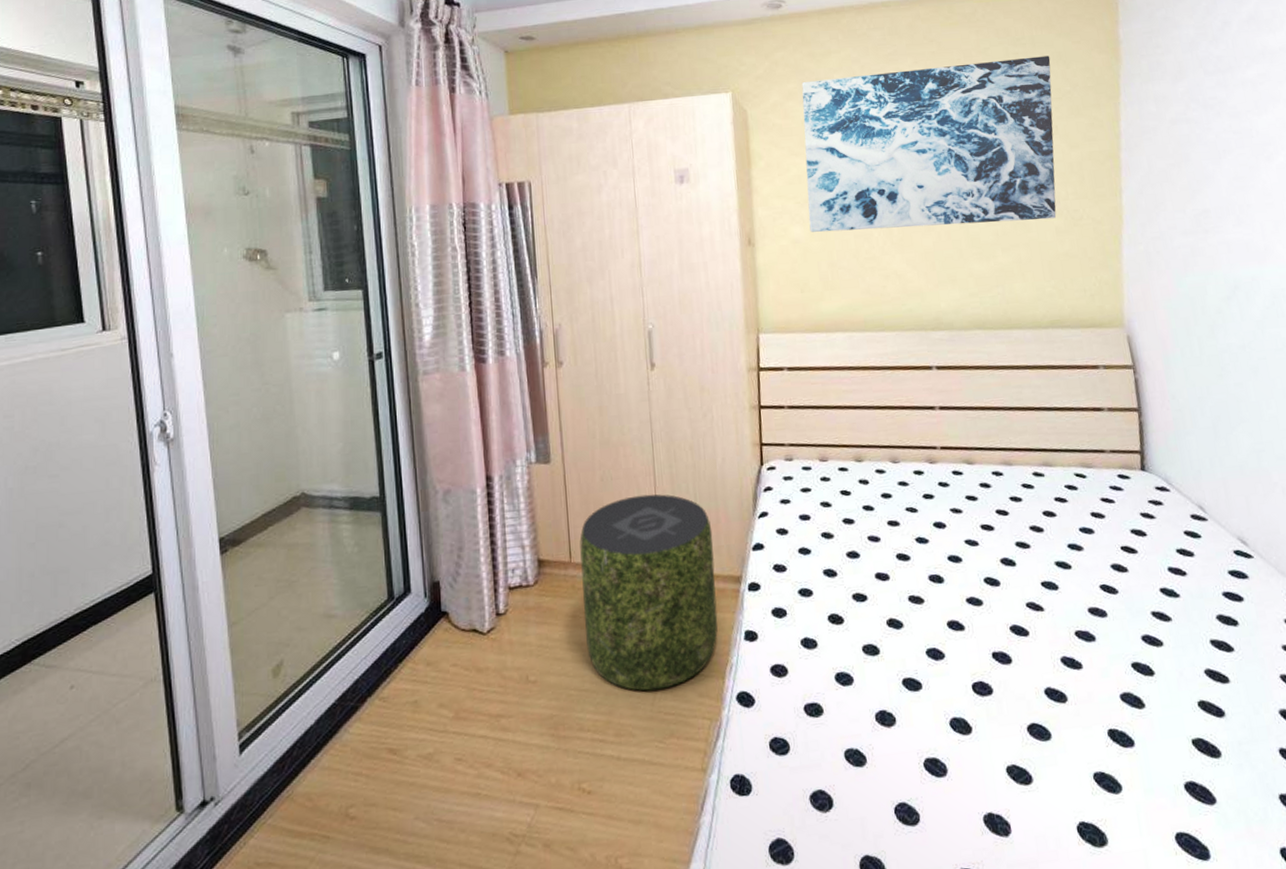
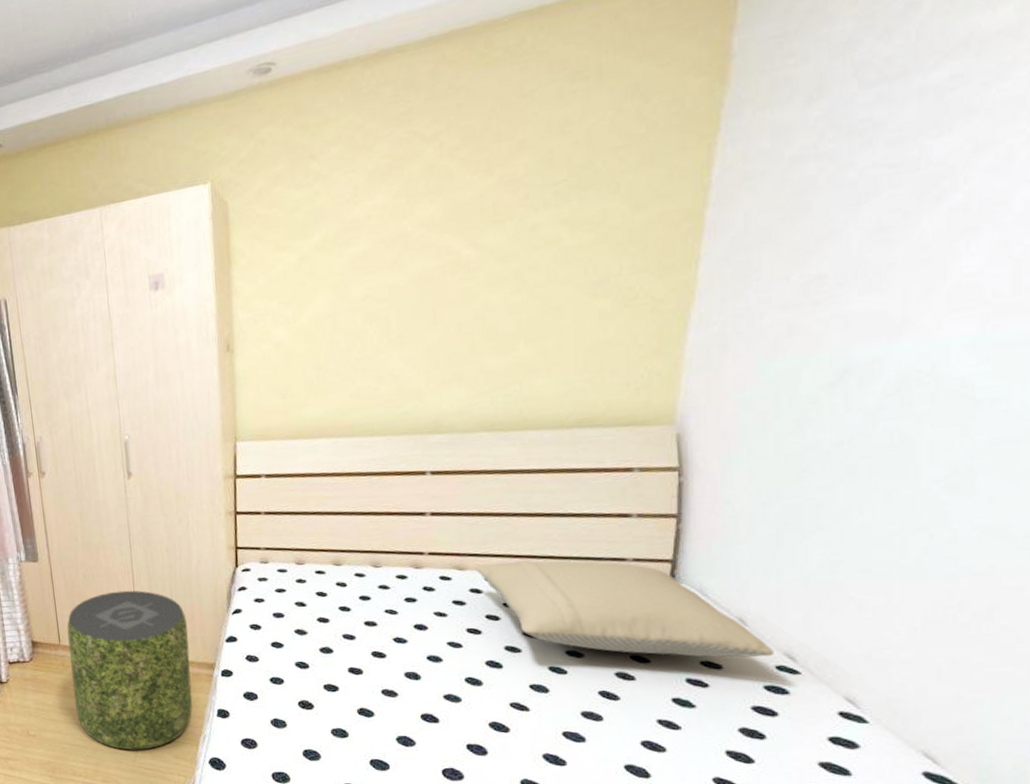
wall art: present [801,56,1057,232] -> none [292,89,622,334]
pillow: none [982,452,1230,545] -> present [475,559,774,657]

